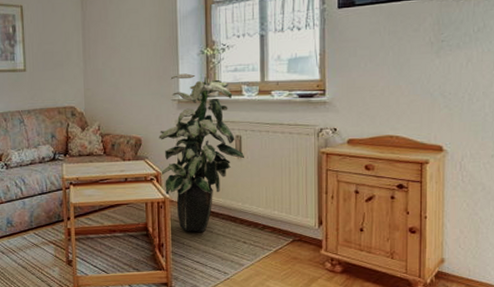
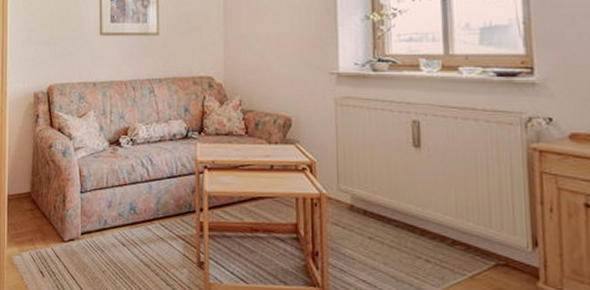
indoor plant: present [159,73,245,232] -> none [313,42,426,241]

